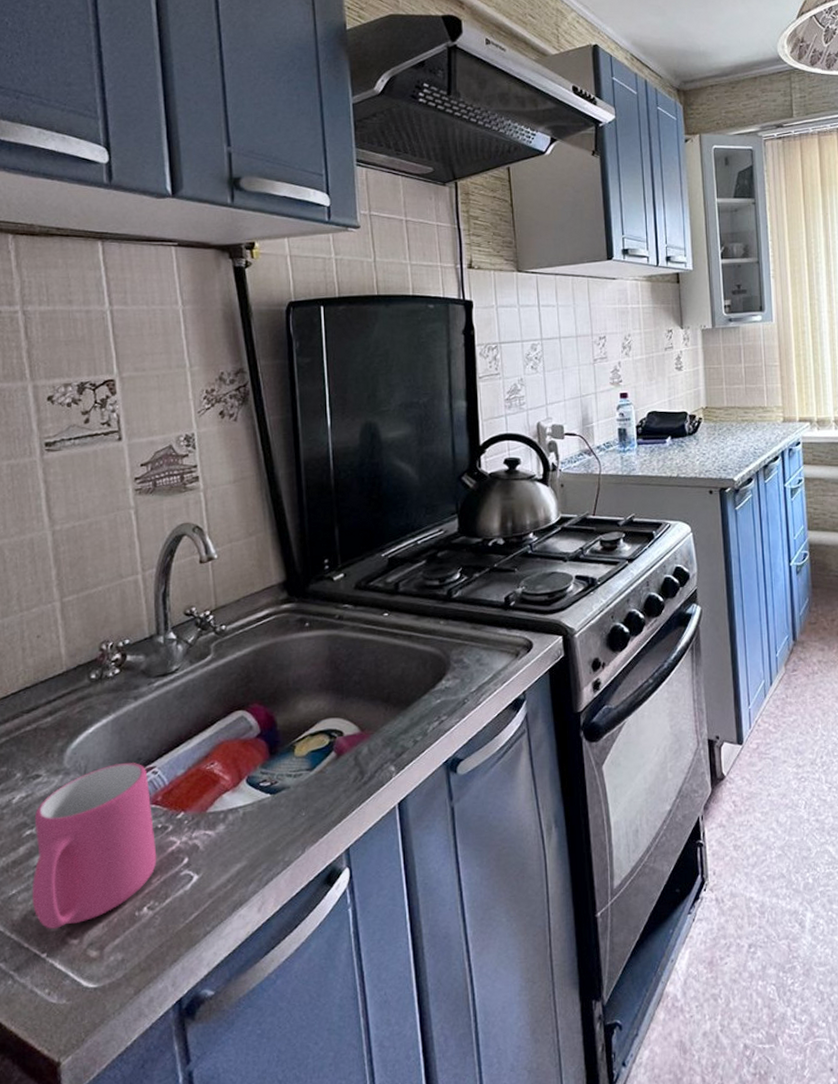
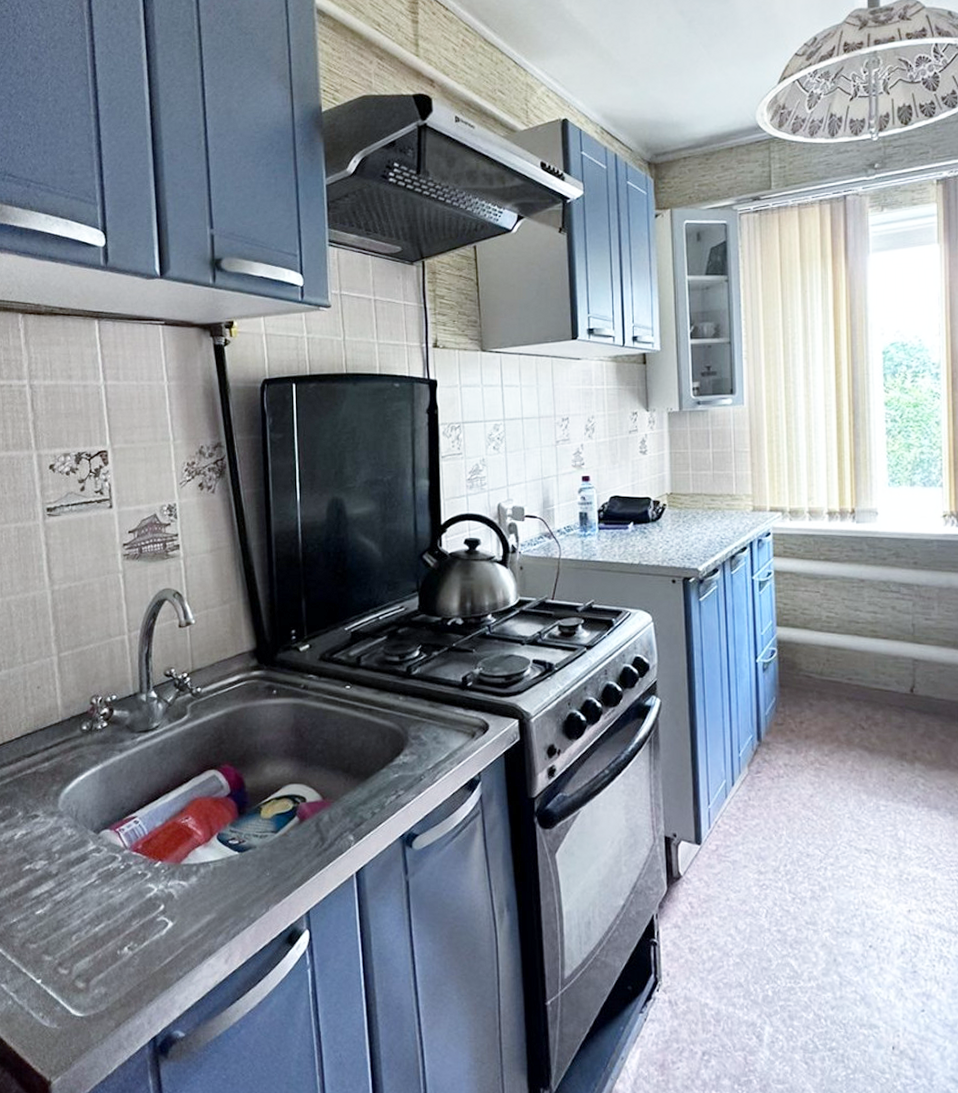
mug: present [31,762,157,930] -> none [29,810,137,959]

